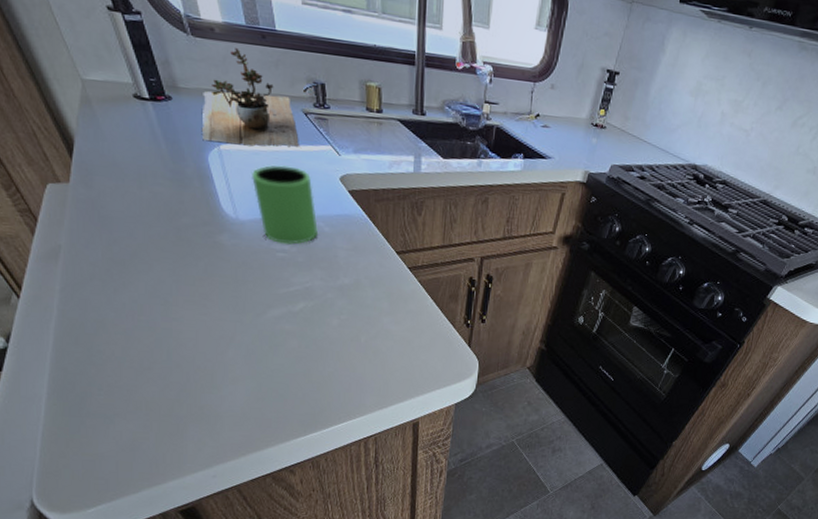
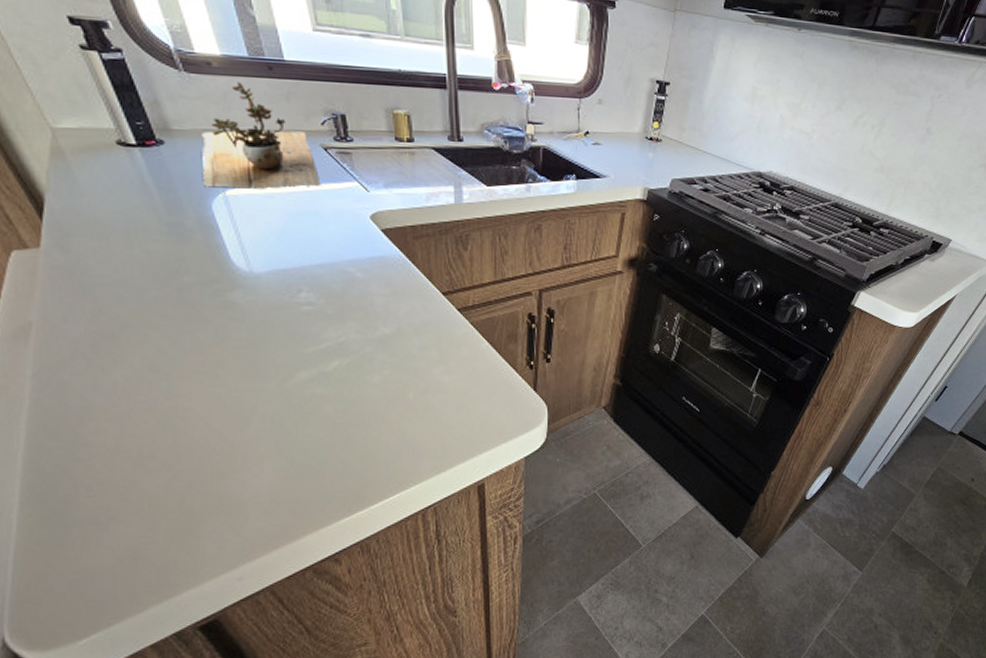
mug: present [252,165,318,245] -> none [266,207,349,295]

